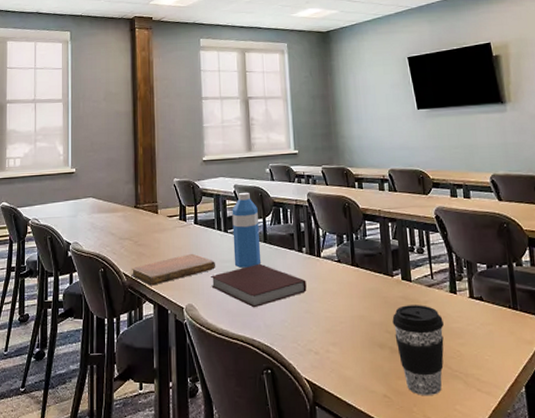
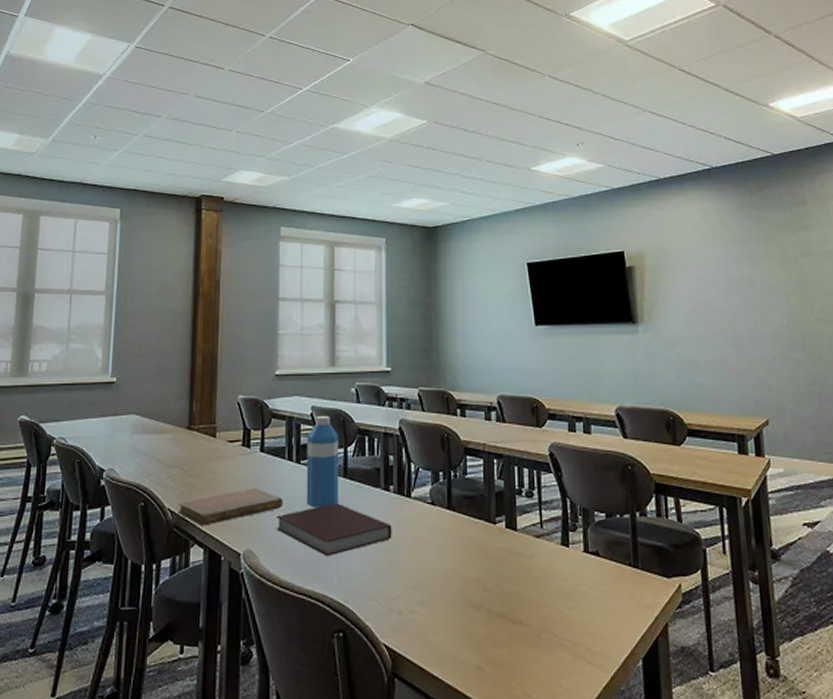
coffee cup: present [392,305,444,395] -> none [492,559,552,667]

